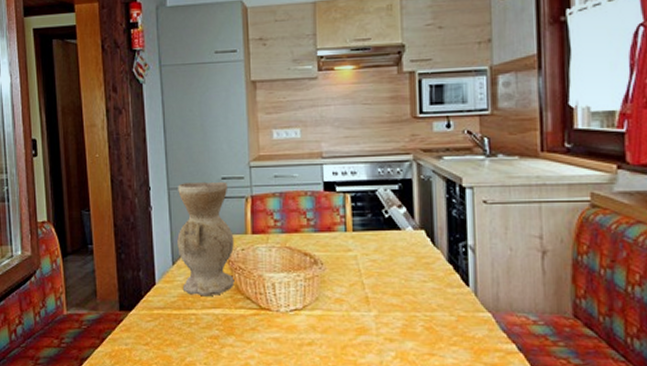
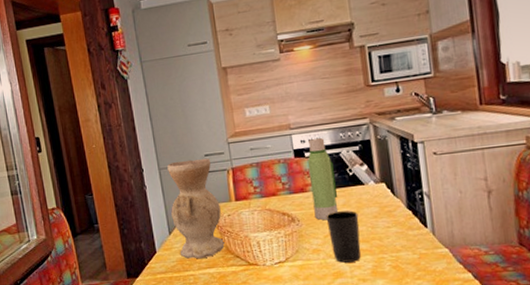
water bottle: none [338,172,369,265] -> present [307,138,339,220]
cup: none [353,258,391,318] -> present [326,210,361,263]

